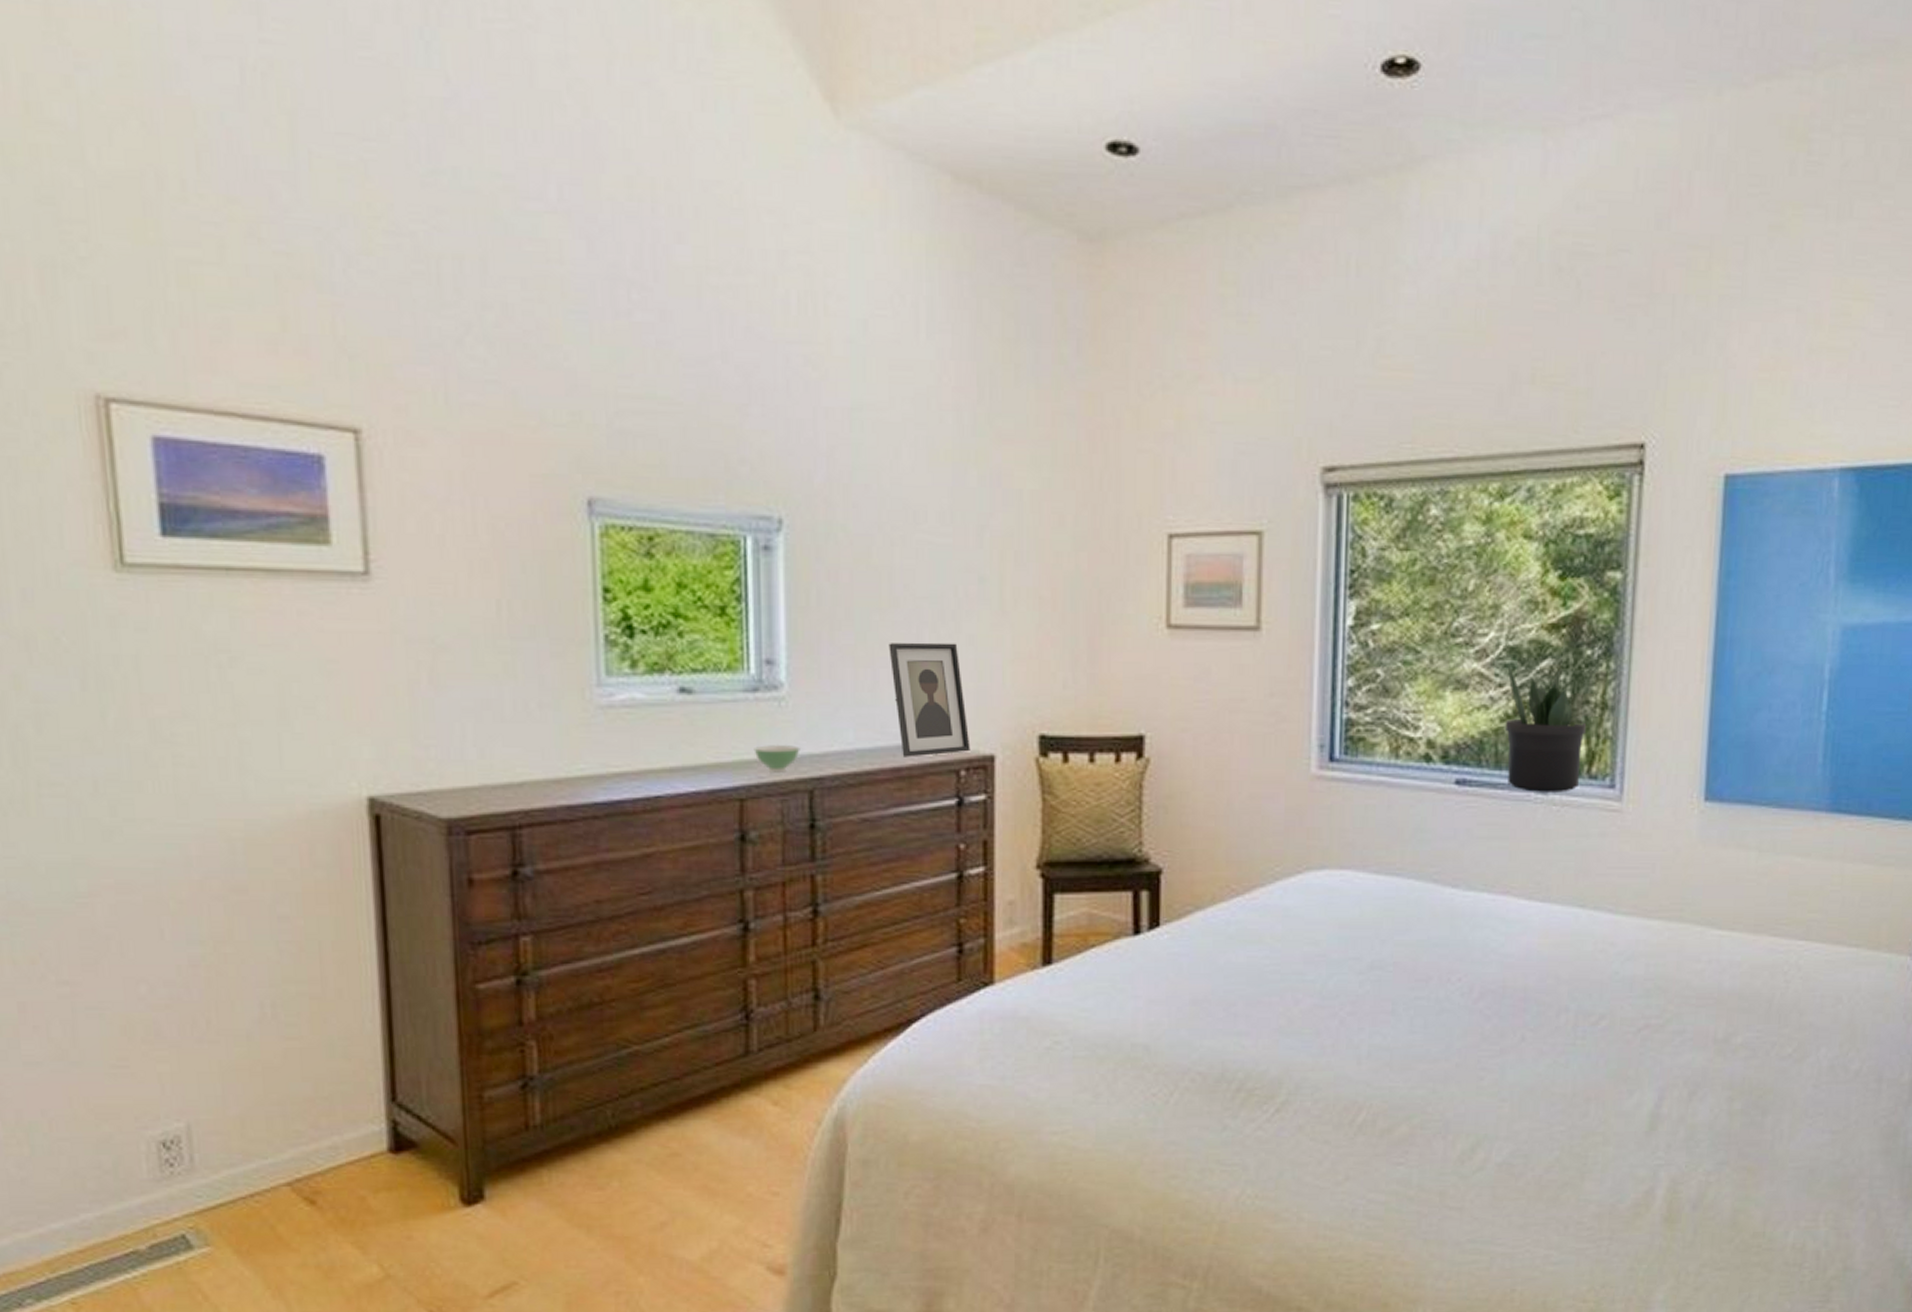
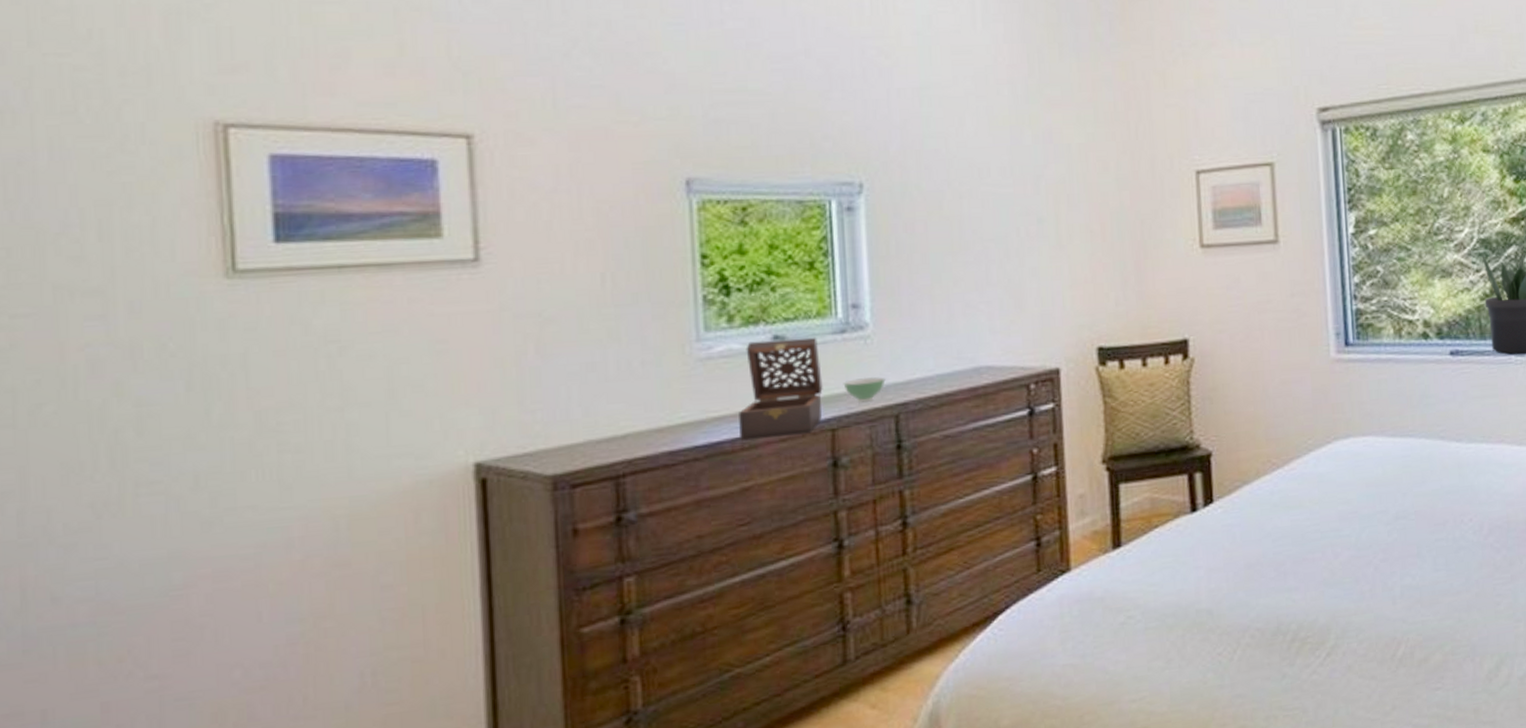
jewelry box: none [641,692,732,803] -> present [739,337,823,441]
picture frame: present [888,642,971,757] -> none [961,275,1038,378]

